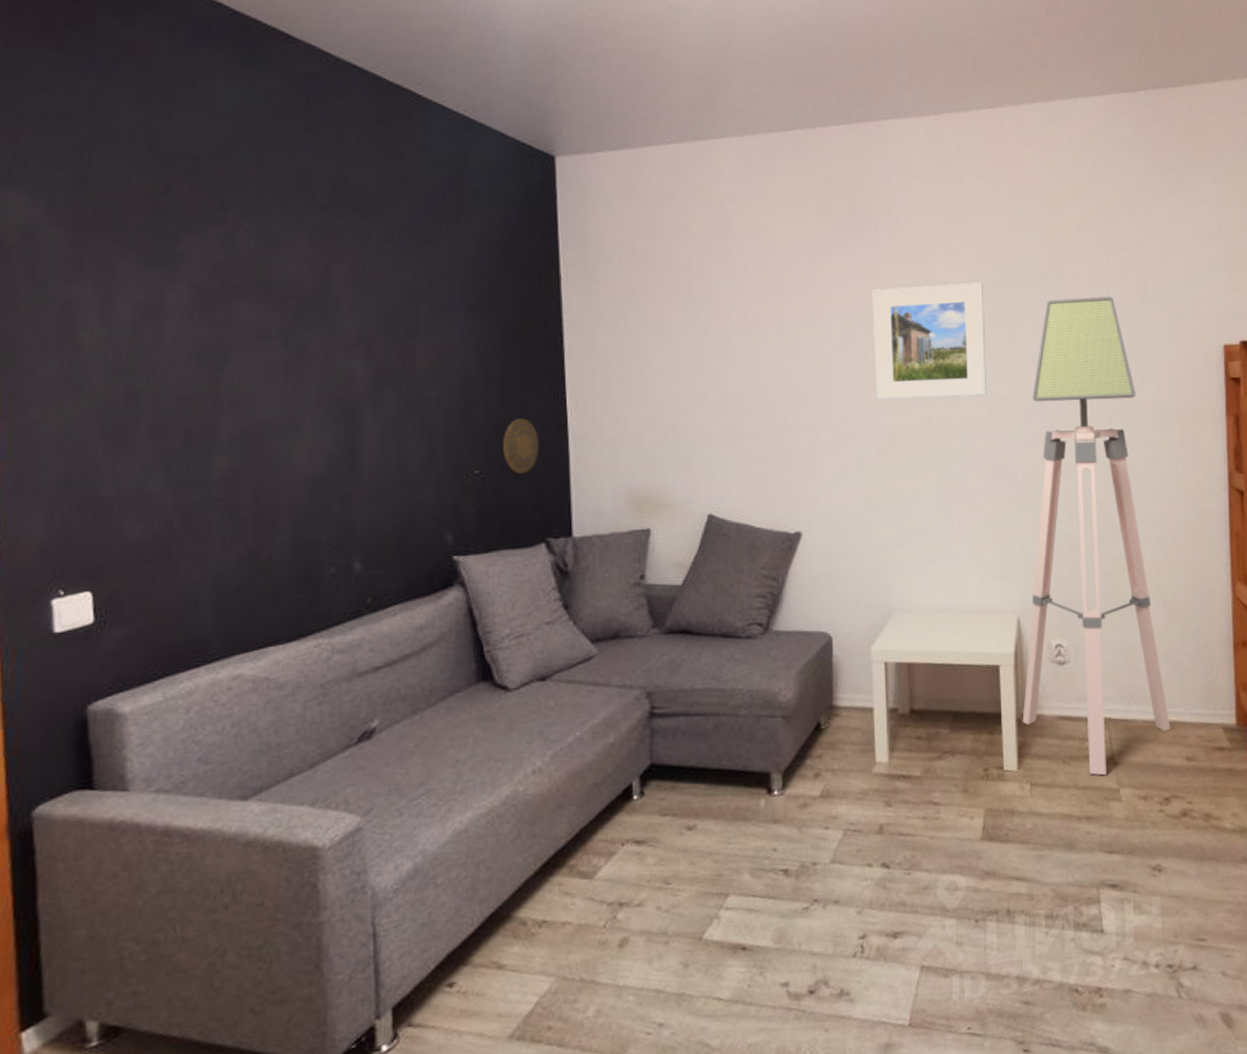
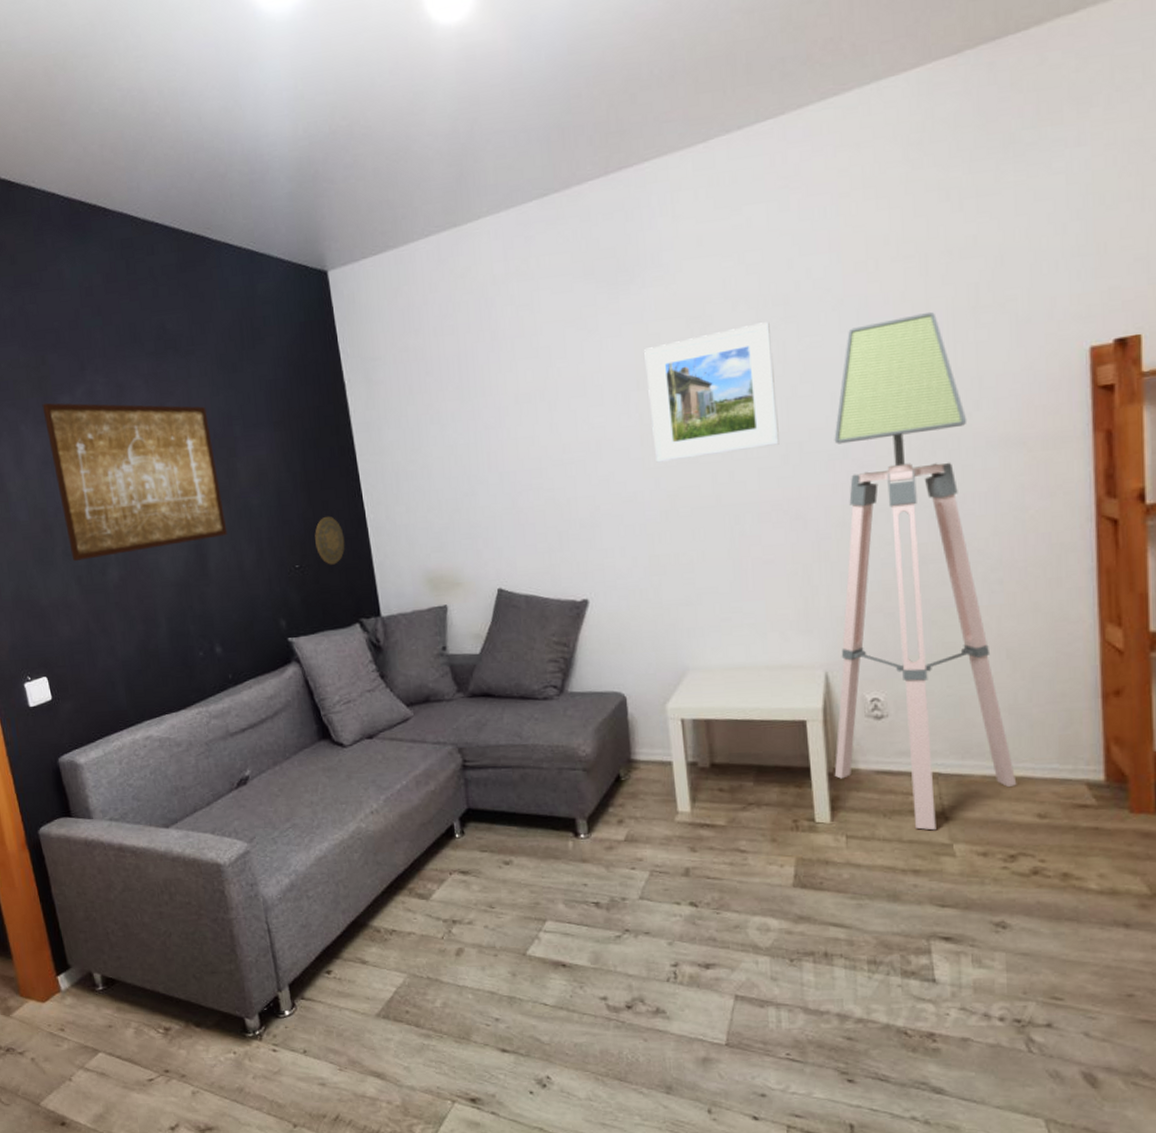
wall art: none [154,240,392,441] -> present [42,402,228,561]

